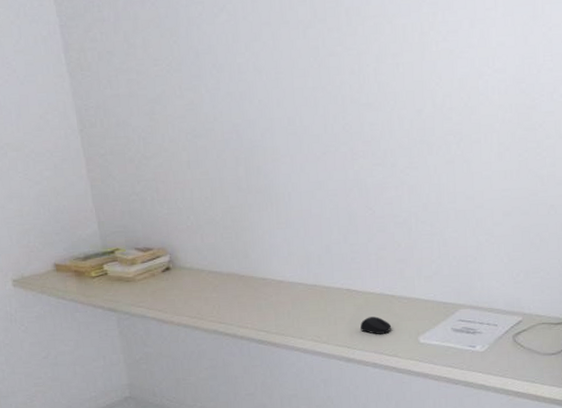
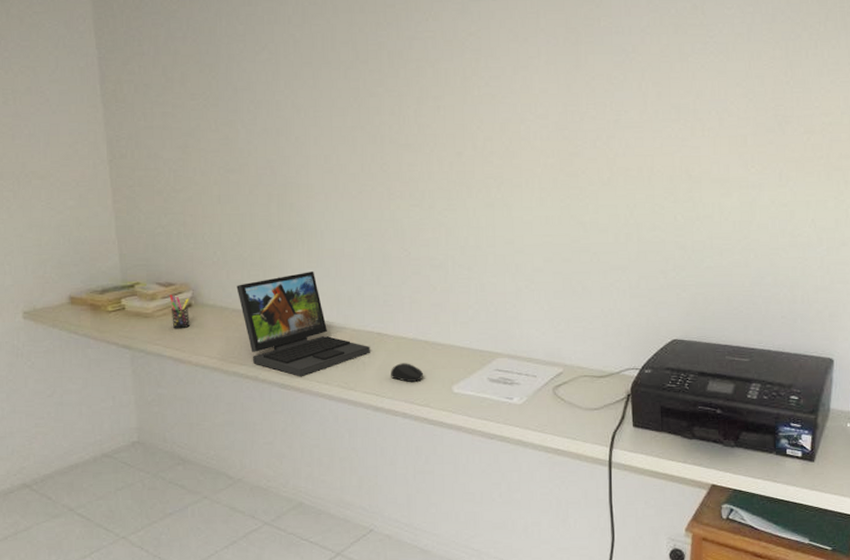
pen holder: none [148,258,170,292] -> present [169,294,190,329]
laptop: none [211,231,340,333] -> present [236,270,370,377]

